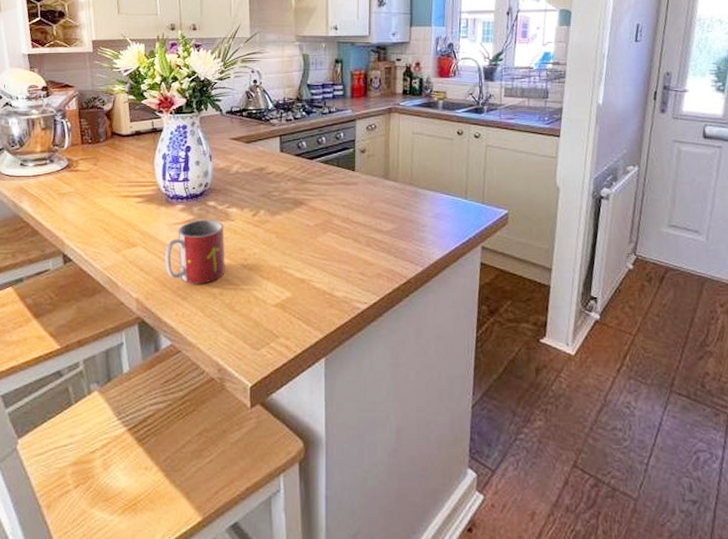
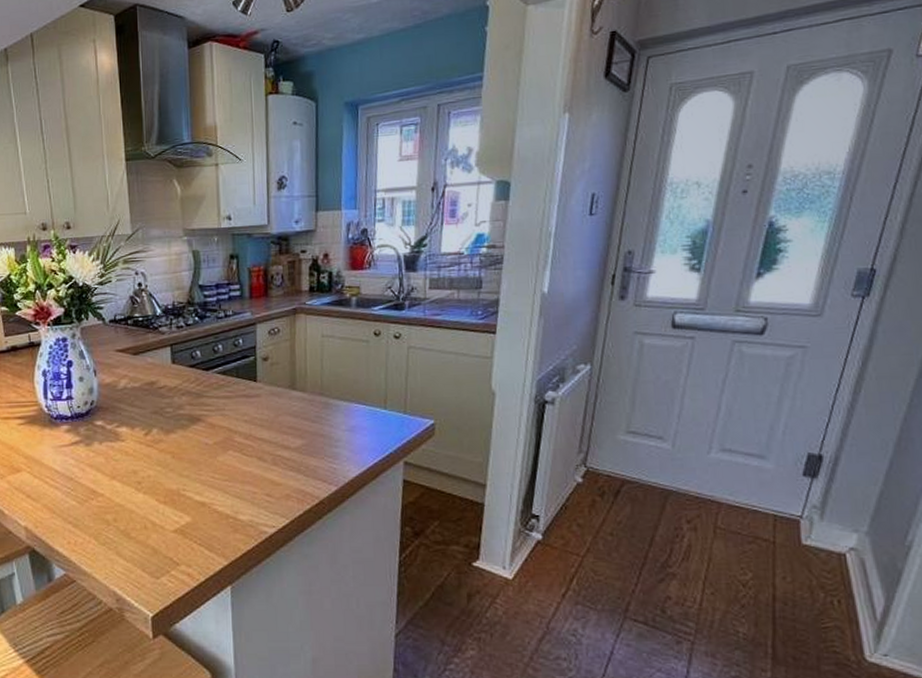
mug: present [165,219,225,284] -> none [52,440,118,510]

